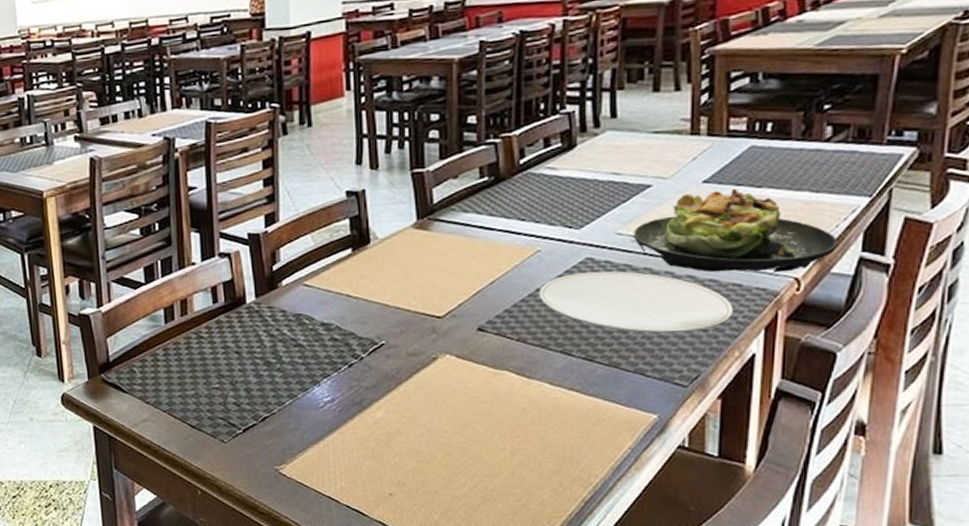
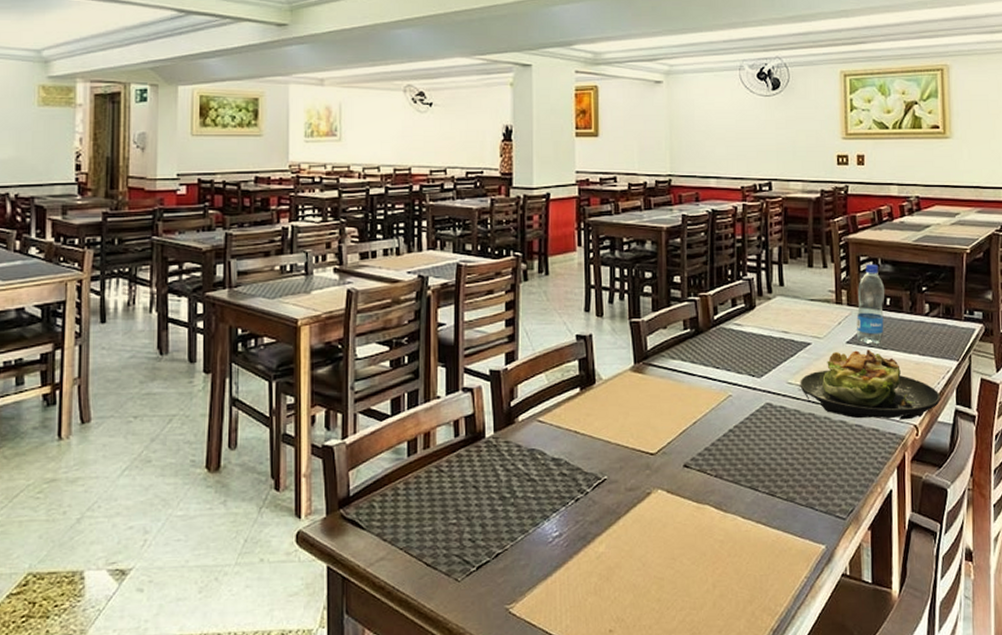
plate: present [539,271,733,334] -> none [731,415,874,472]
bottle: none [719,80,766,183] -> present [856,264,885,345]

